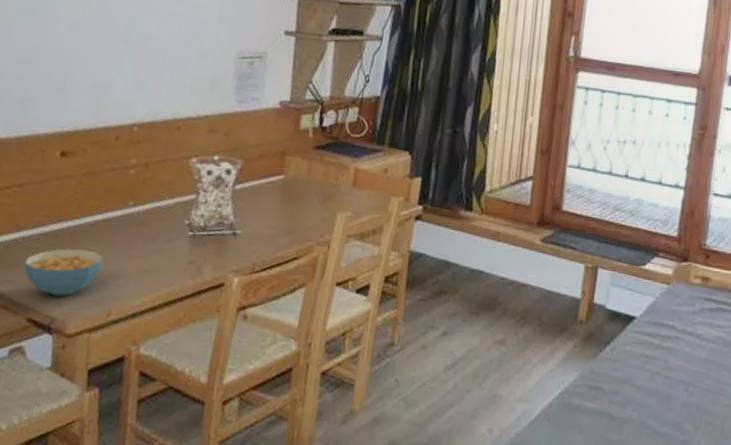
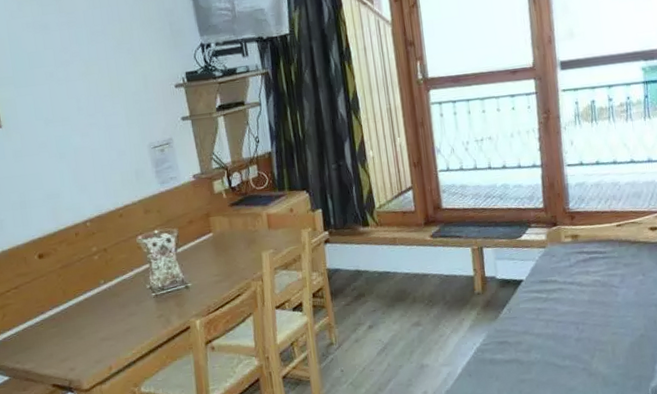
cereal bowl: present [23,248,104,297] -> none [37,324,95,364]

